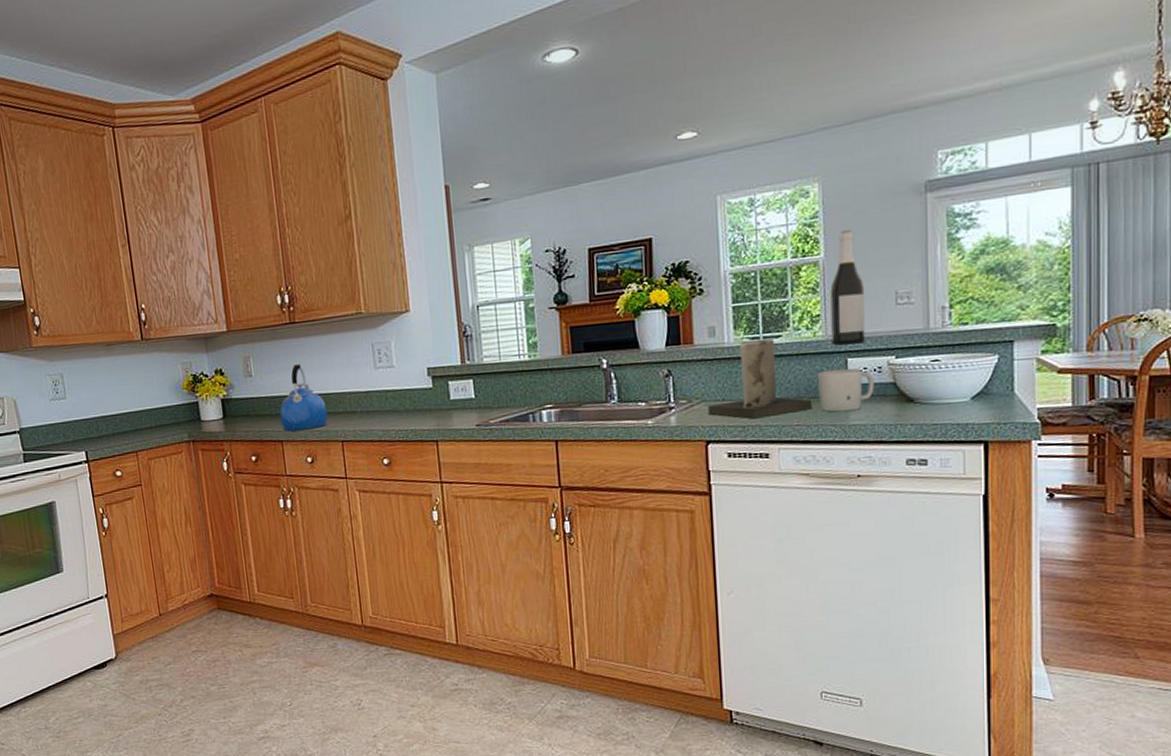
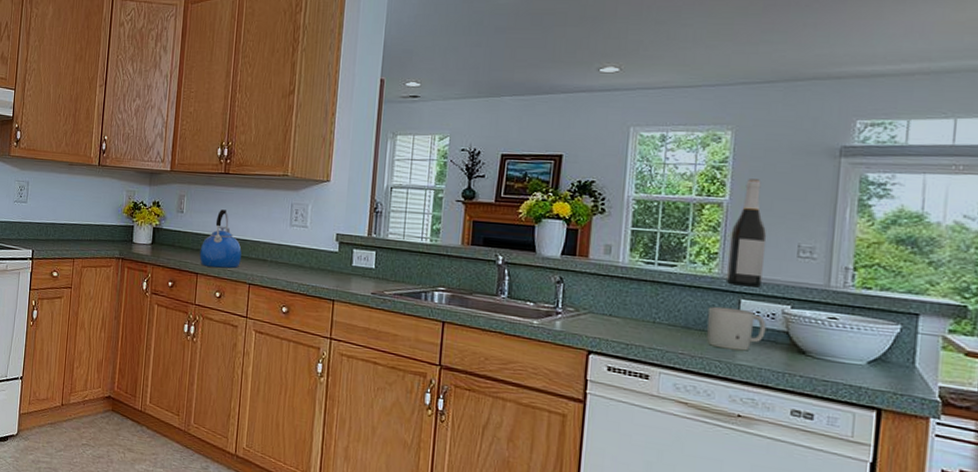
paper towel roll: present [708,338,812,419] -> none [594,263,699,341]

